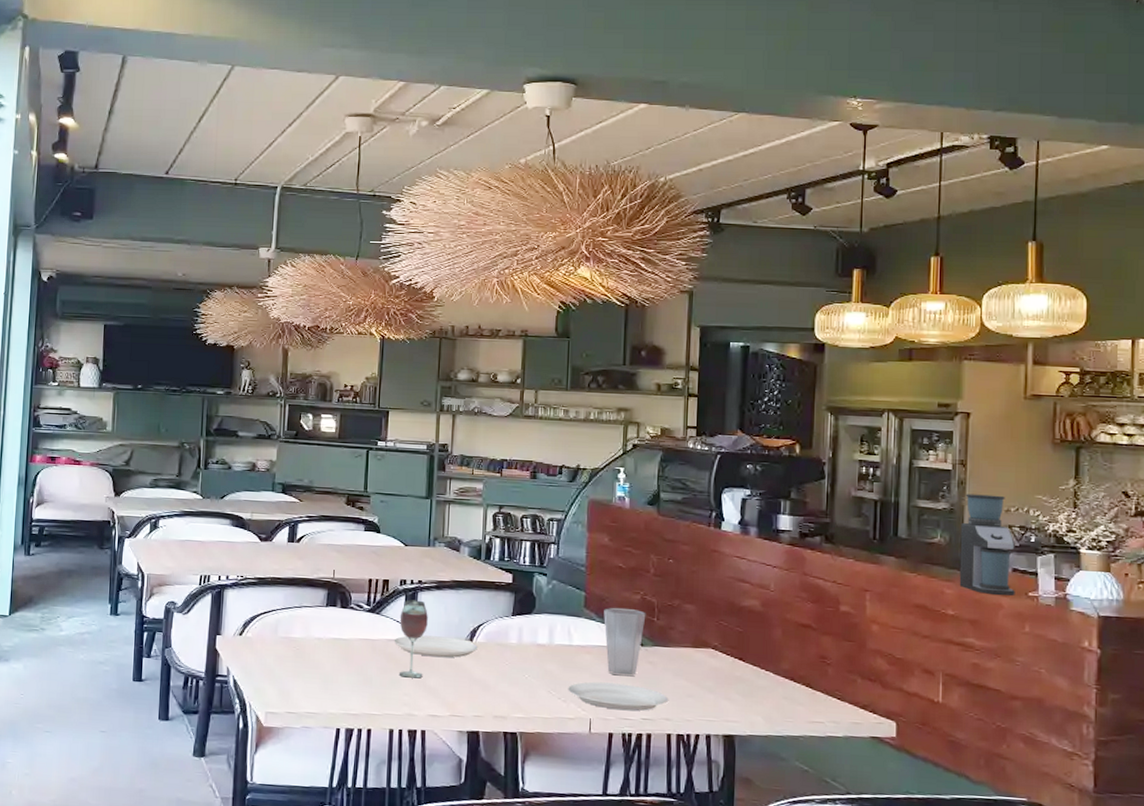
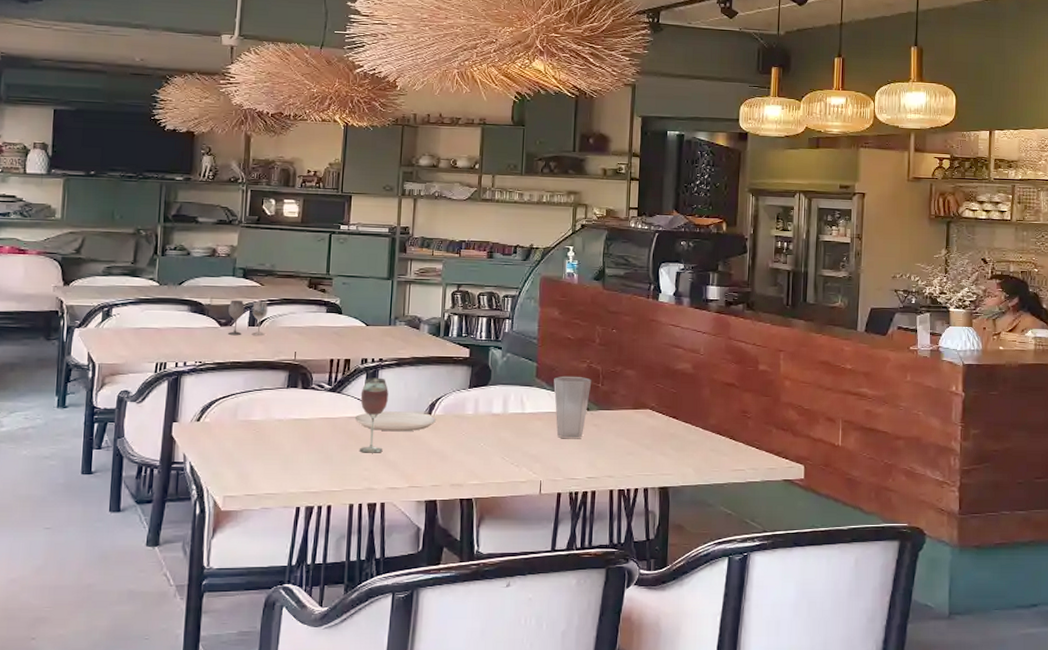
wineglass: none [268,516,307,553] -> present [228,301,268,336]
plate: present [568,681,669,711] -> none [520,446,612,471]
coffee grinder: present [959,494,1015,597] -> none [855,263,900,351]

